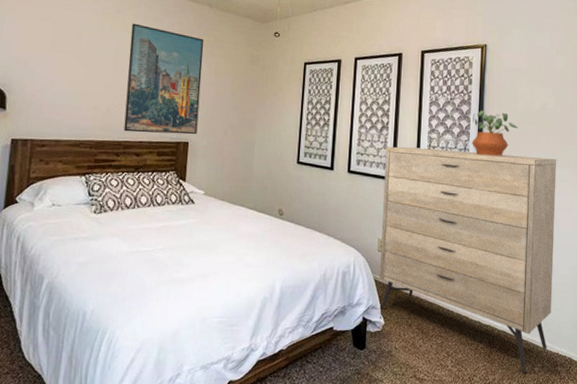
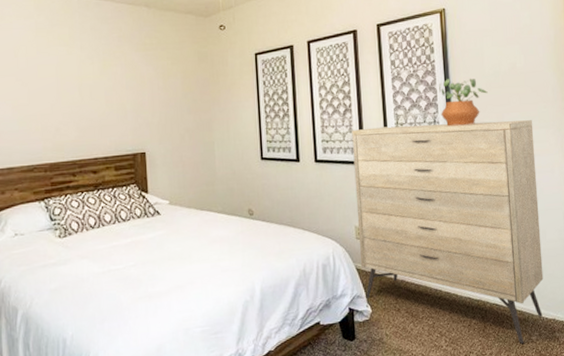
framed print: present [123,23,204,135] -> none [69,35,153,150]

